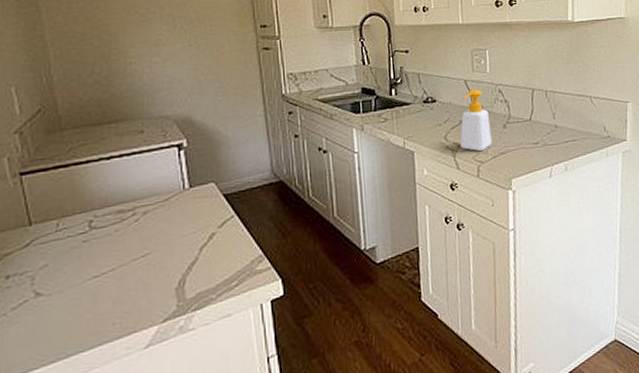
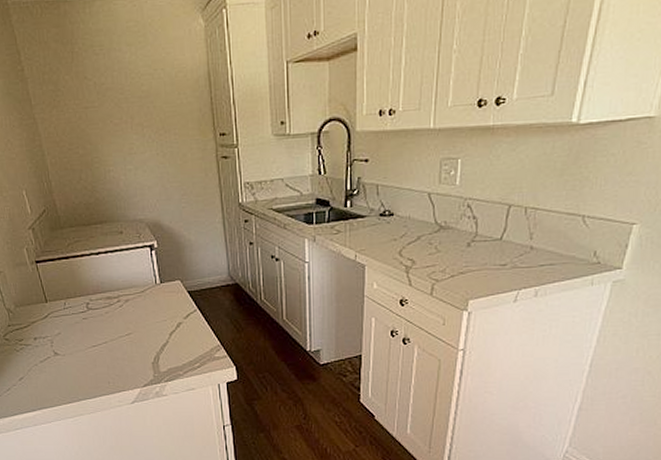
soap bottle: present [460,89,493,152] -> none [416,203,453,270]

